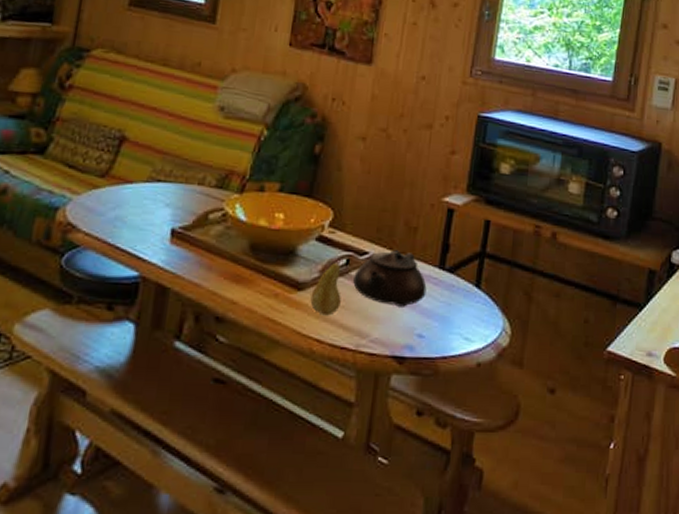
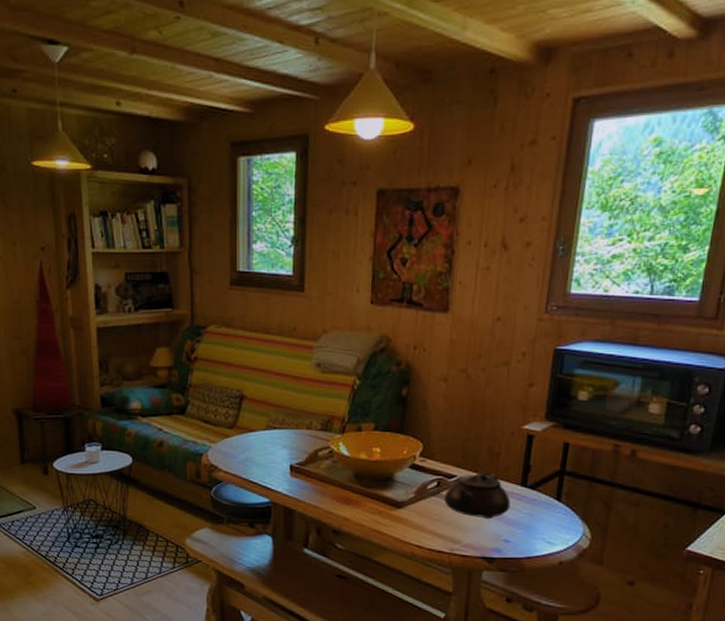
fruit: present [310,262,341,316] -> none [409,485,435,527]

